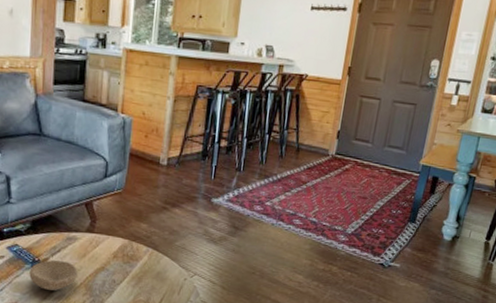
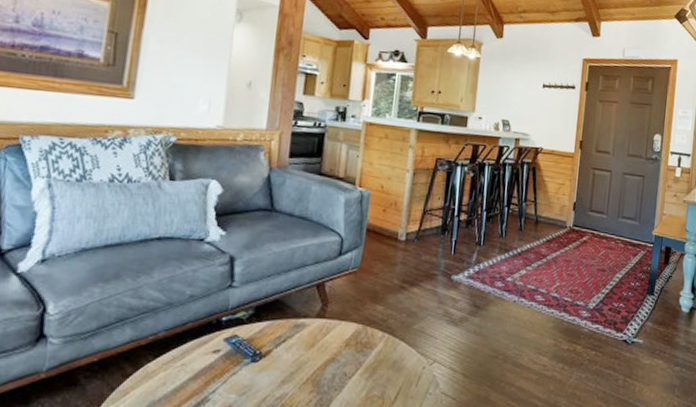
bowl: present [29,260,78,290] -> none [248,351,305,389]

